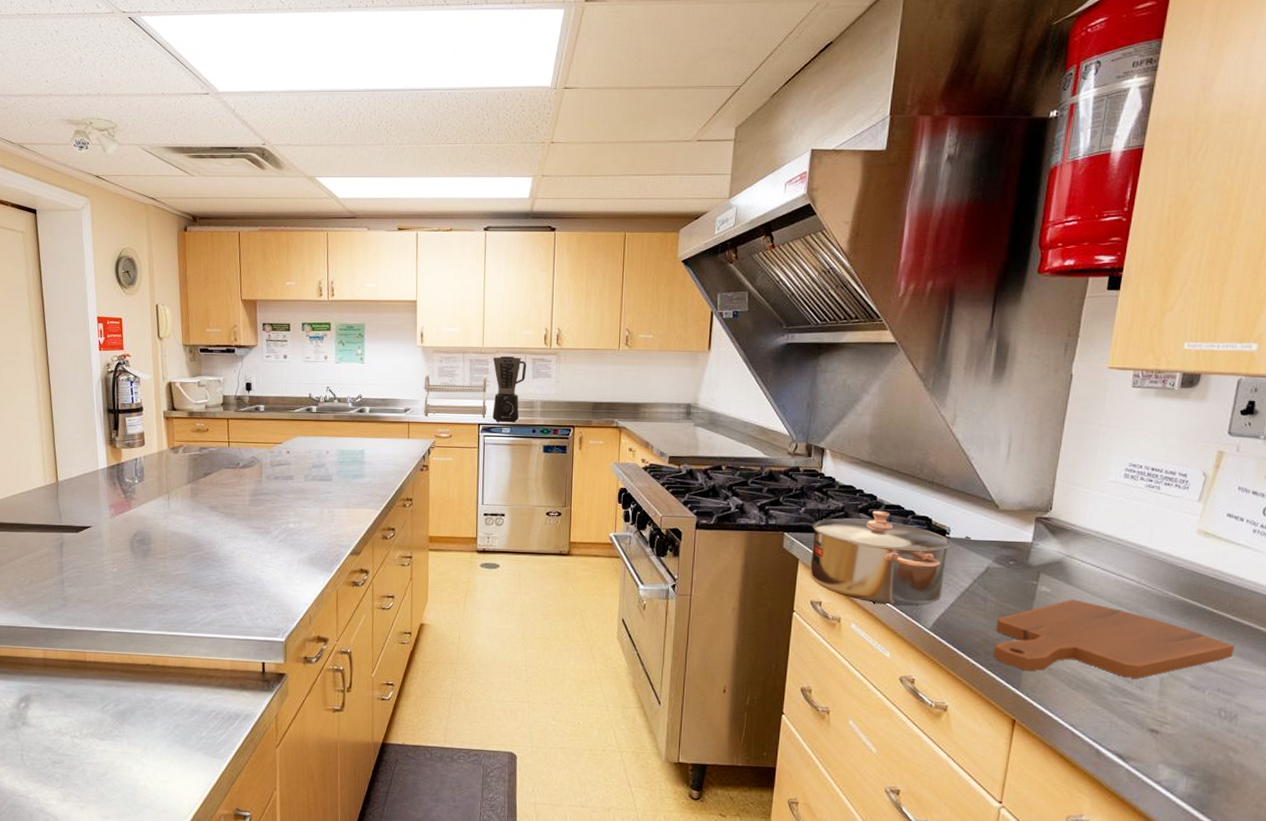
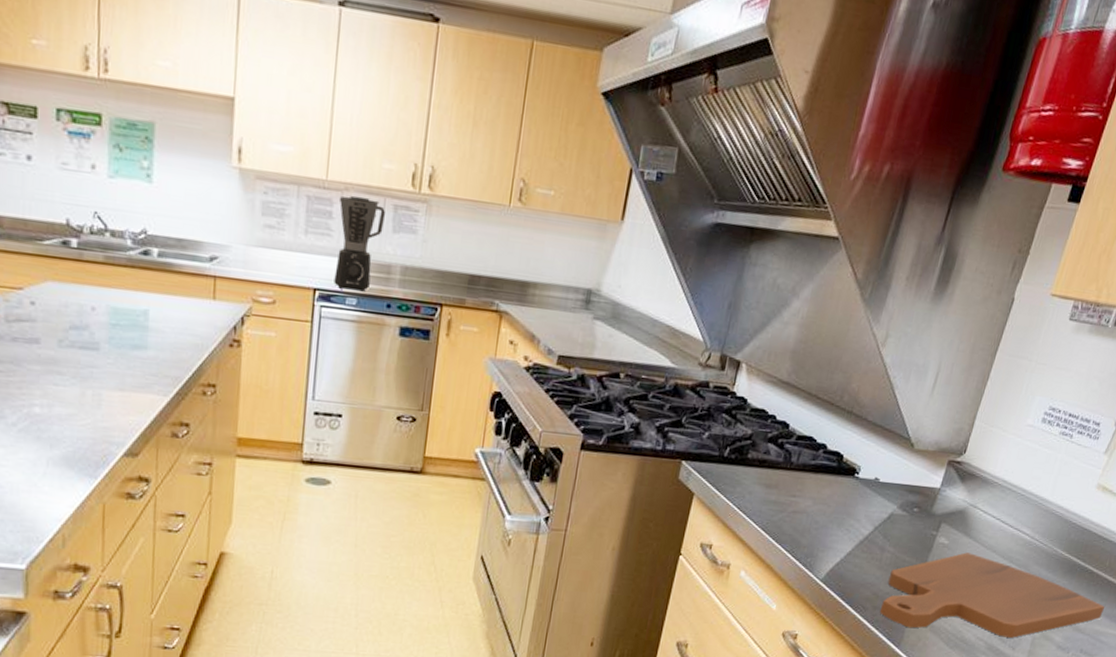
dish rack: present [423,374,487,418] -> none [237,209,330,282]
cooking pot: present [809,510,951,606] -> none [703,440,859,554]

